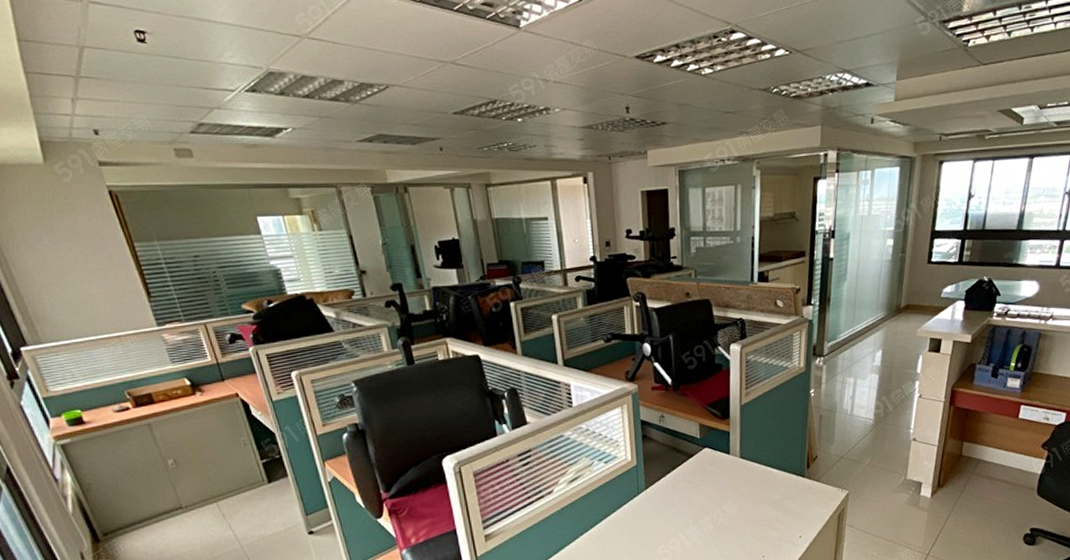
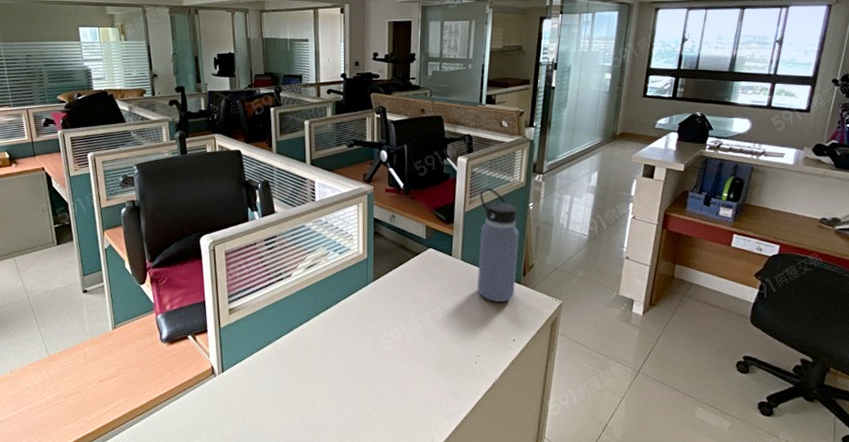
water bottle: none [756,376,801,499] -> present [478,187,519,302]

